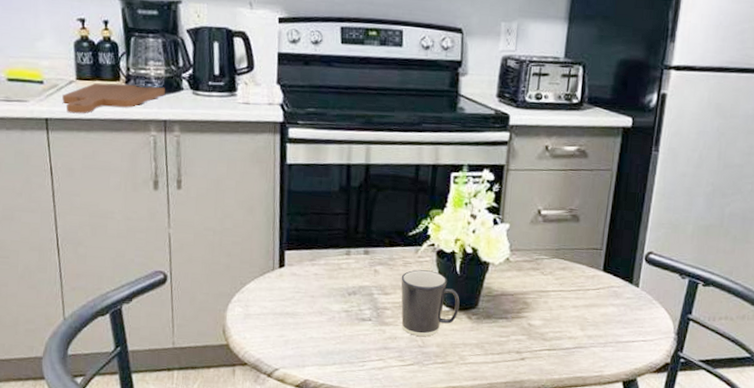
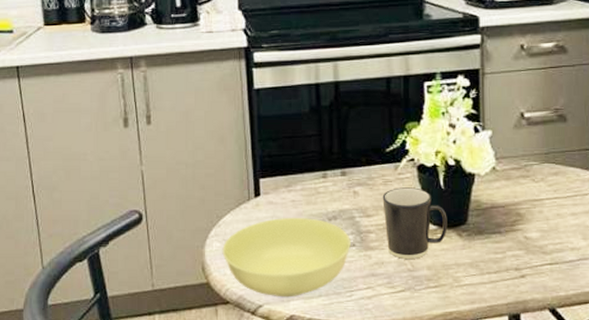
cutting board: present [62,83,166,115] -> none [31,24,130,59]
bowl: none [243,289,368,364] -> present [222,218,351,298]

